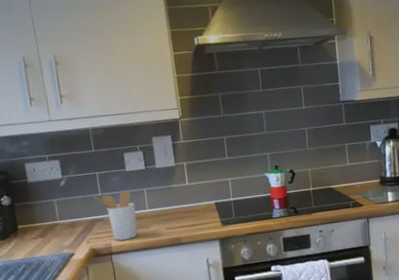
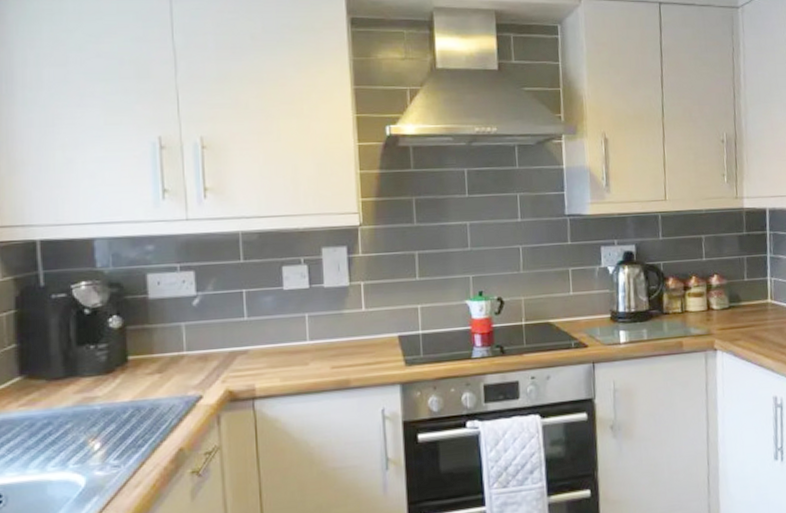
utensil holder: present [92,190,138,241] -> none [235,315,293,381]

